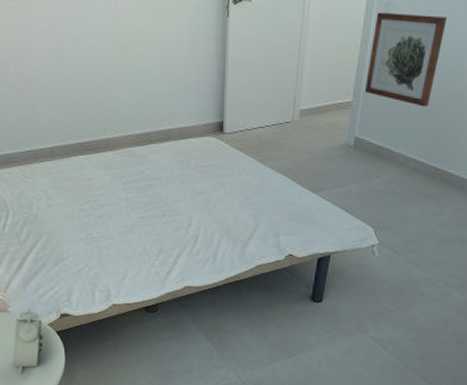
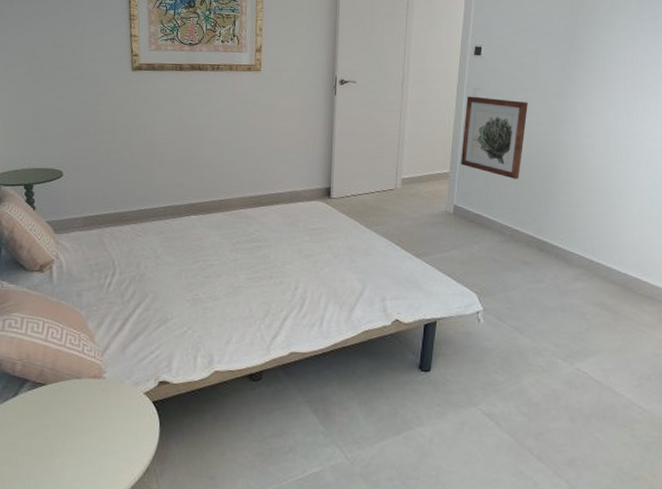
alarm clock: present [13,307,43,375] -> none [101,373,138,453]

